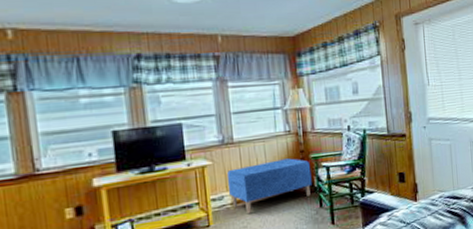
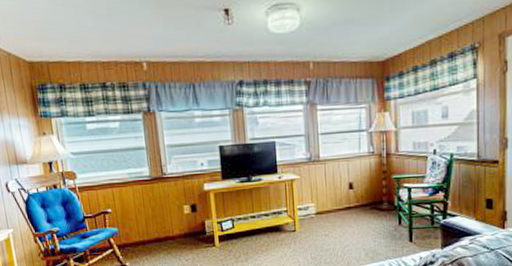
bench: present [227,158,312,214] -> none [313,177,393,224]

